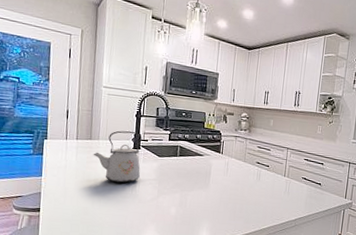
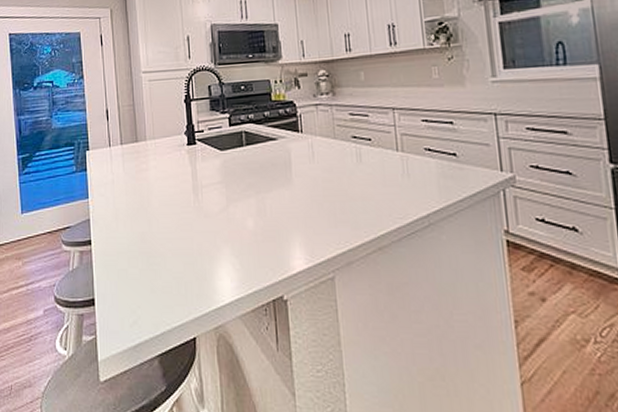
kettle: present [93,130,142,184] -> none [142,123,201,194]

